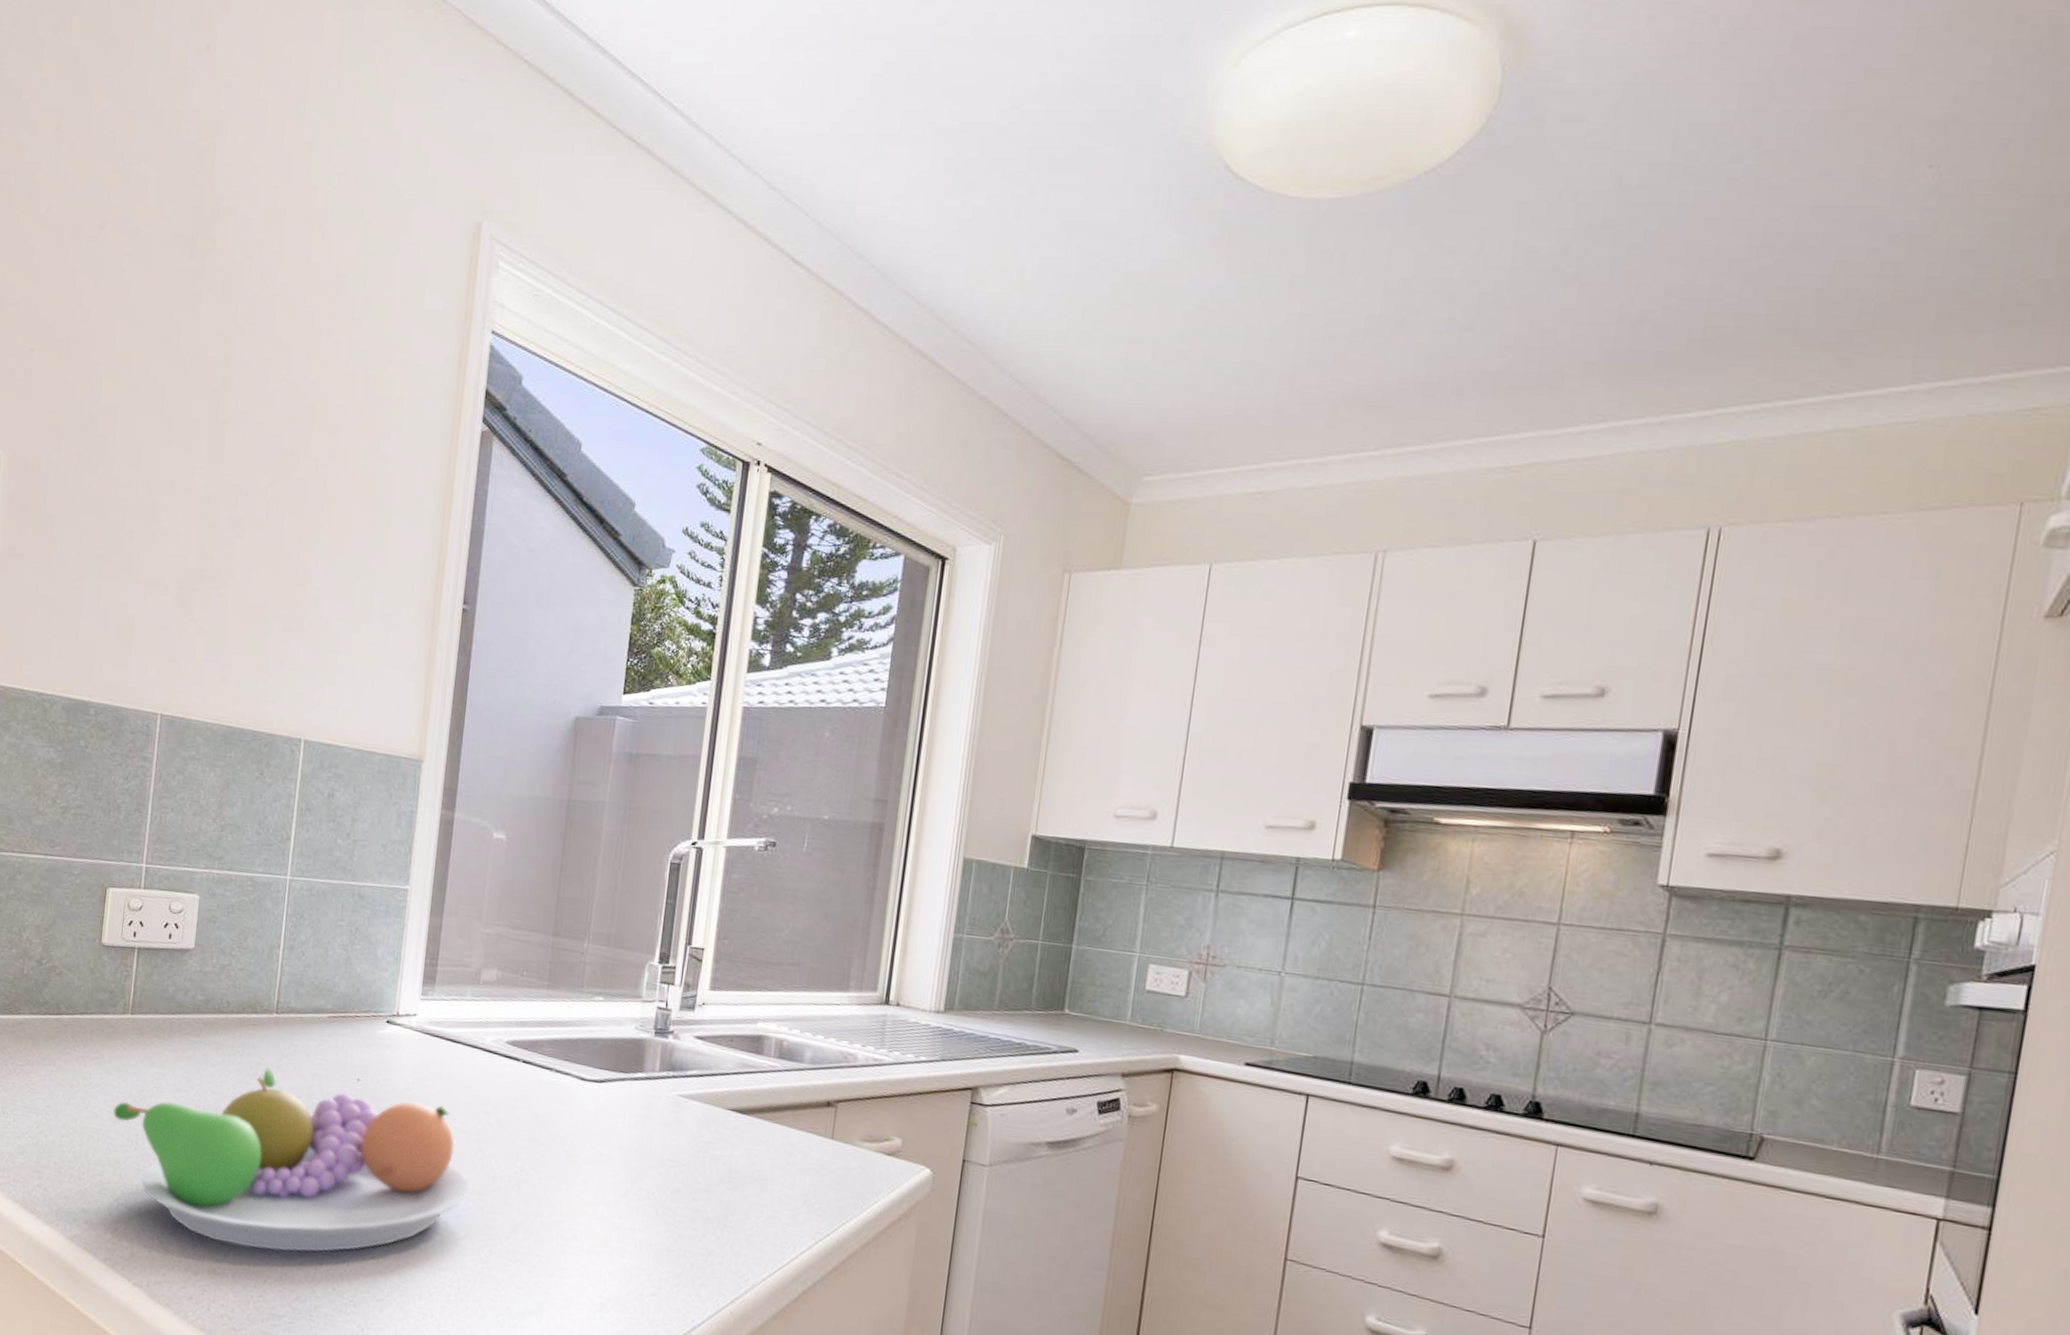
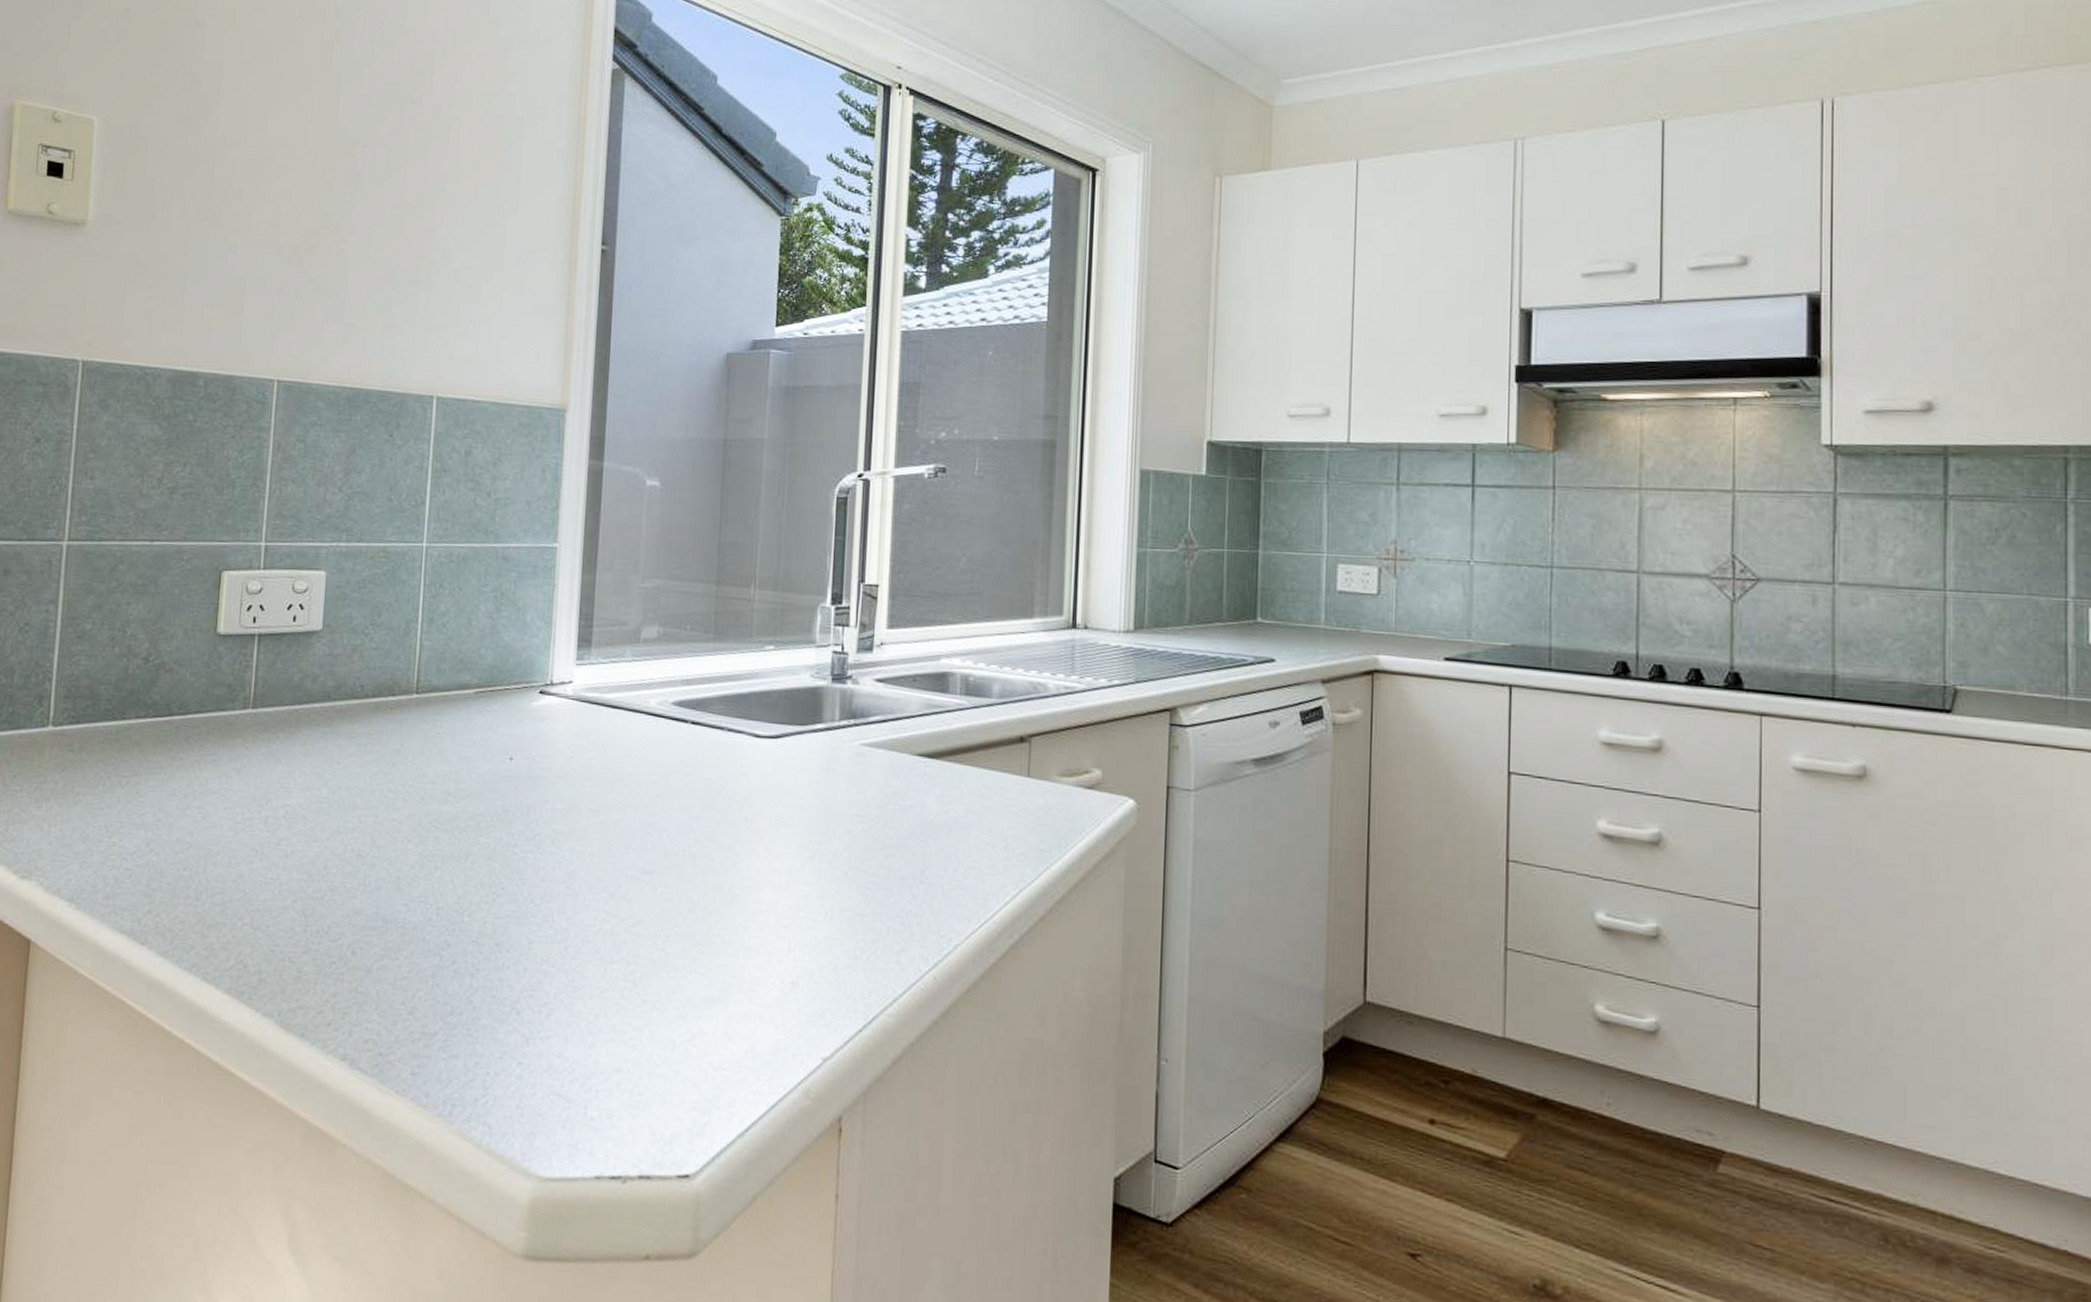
fruit bowl: present [113,1066,470,1253] -> none [234,753,641,960]

